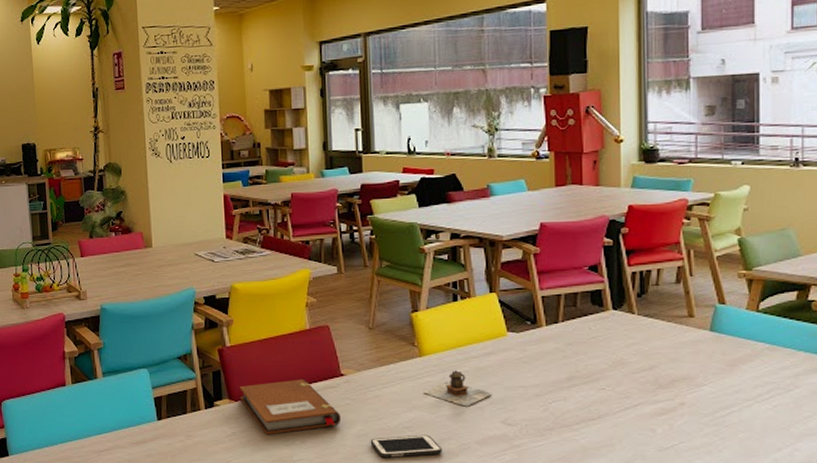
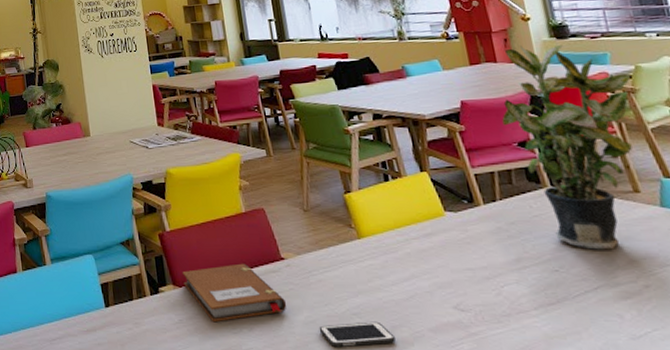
teapot: present [423,371,491,407] -> none [367,253,438,291]
potted plant: none [577,169,709,370] -> present [502,45,632,250]

